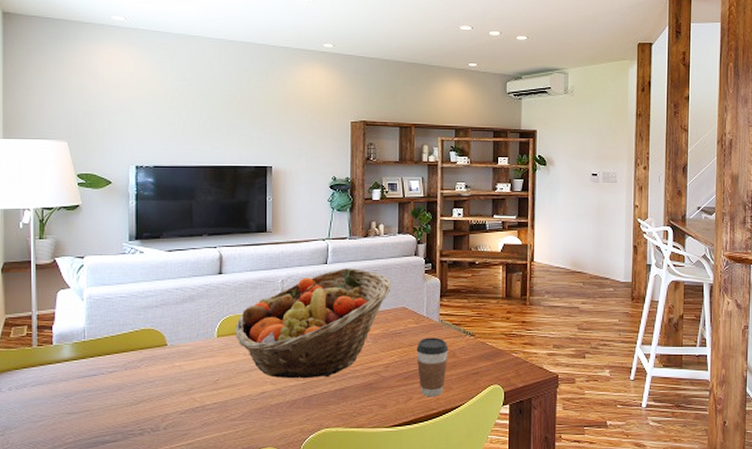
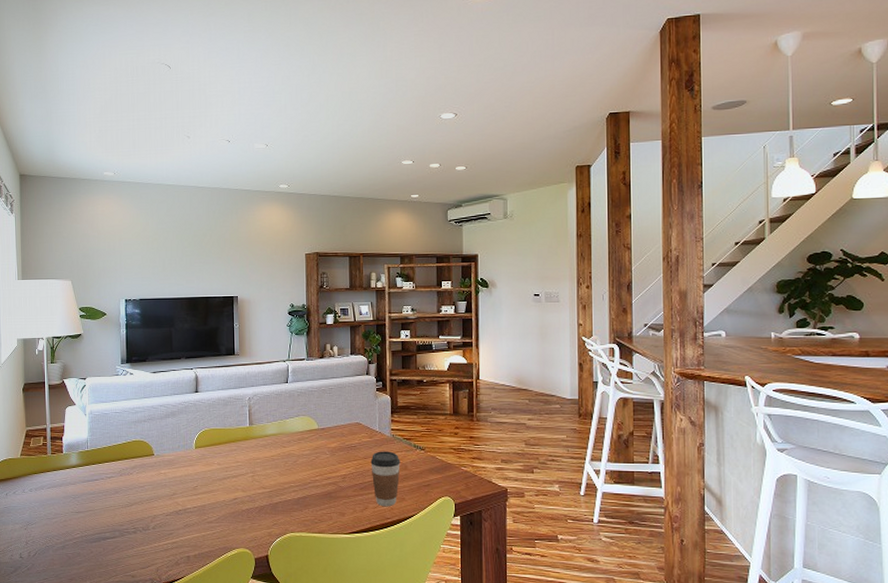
fruit basket: present [234,268,391,379] -> none [209,387,346,487]

